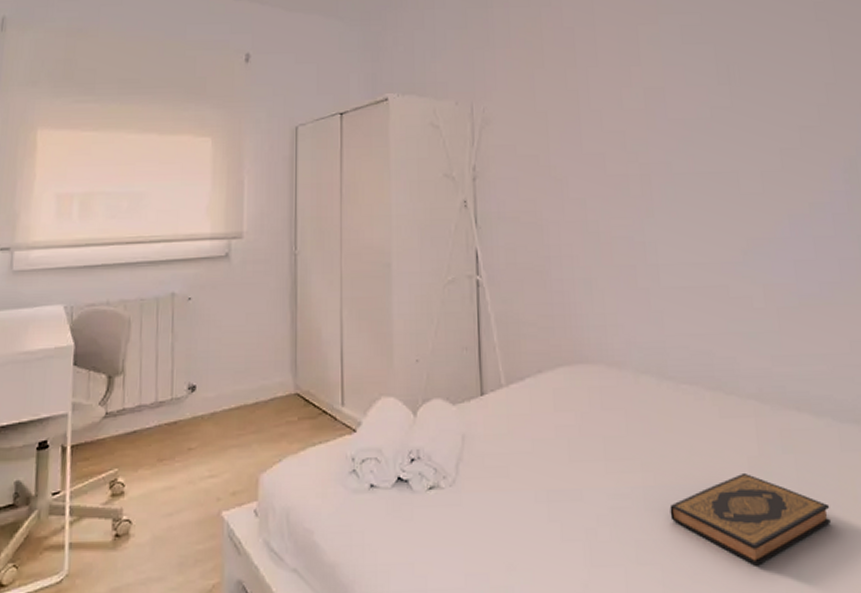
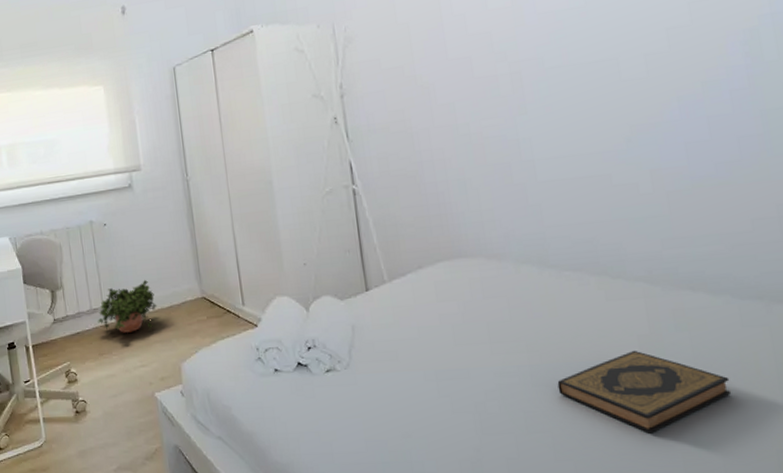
potted plant: none [162,368,241,434] -> present [97,279,158,333]

